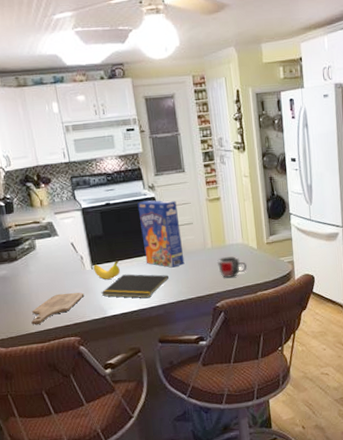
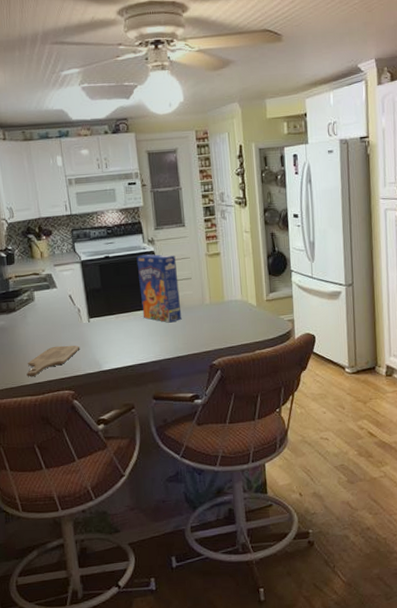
banana: present [93,260,120,279] -> none [90,314,117,333]
notepad: present [101,274,169,299] -> none [97,328,165,354]
mug: present [217,256,247,278] -> none [214,313,245,335]

